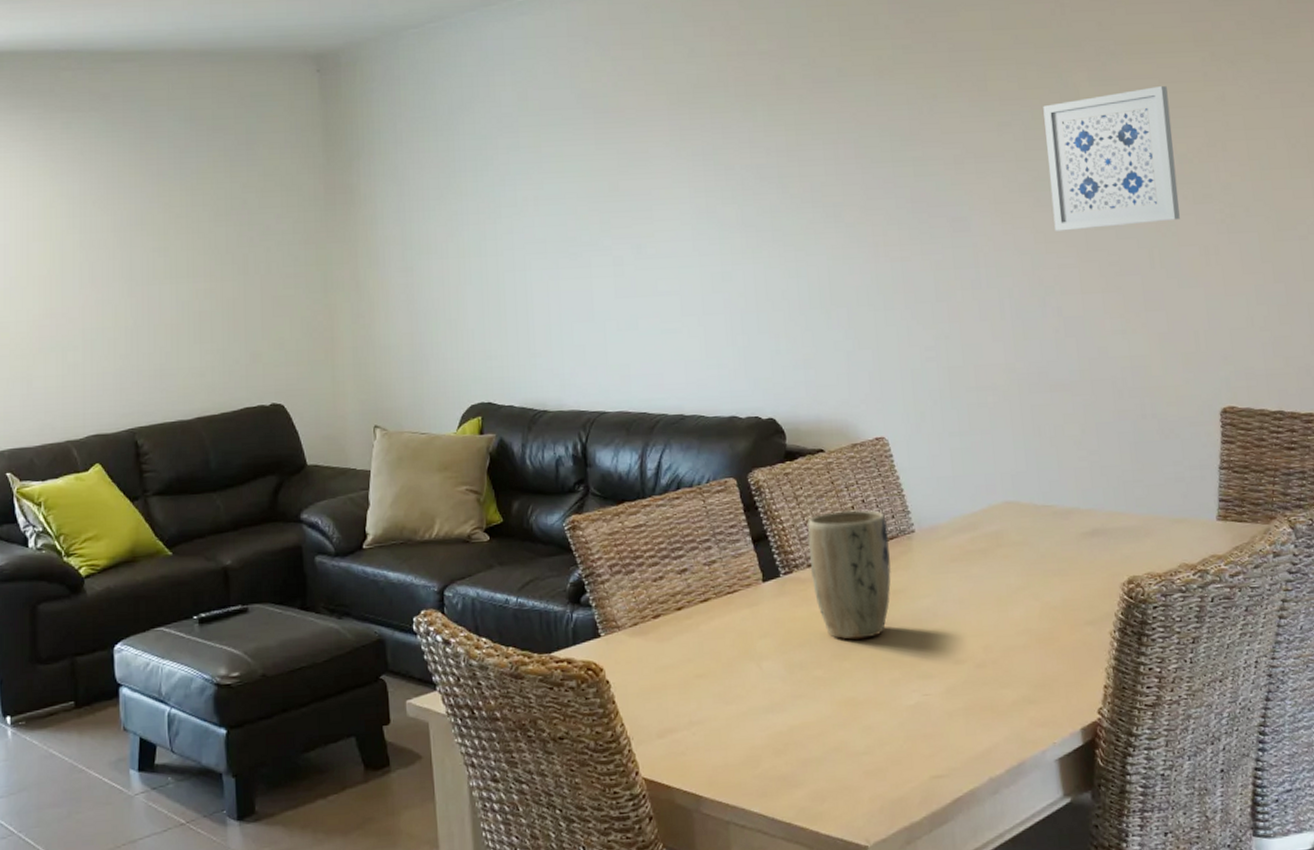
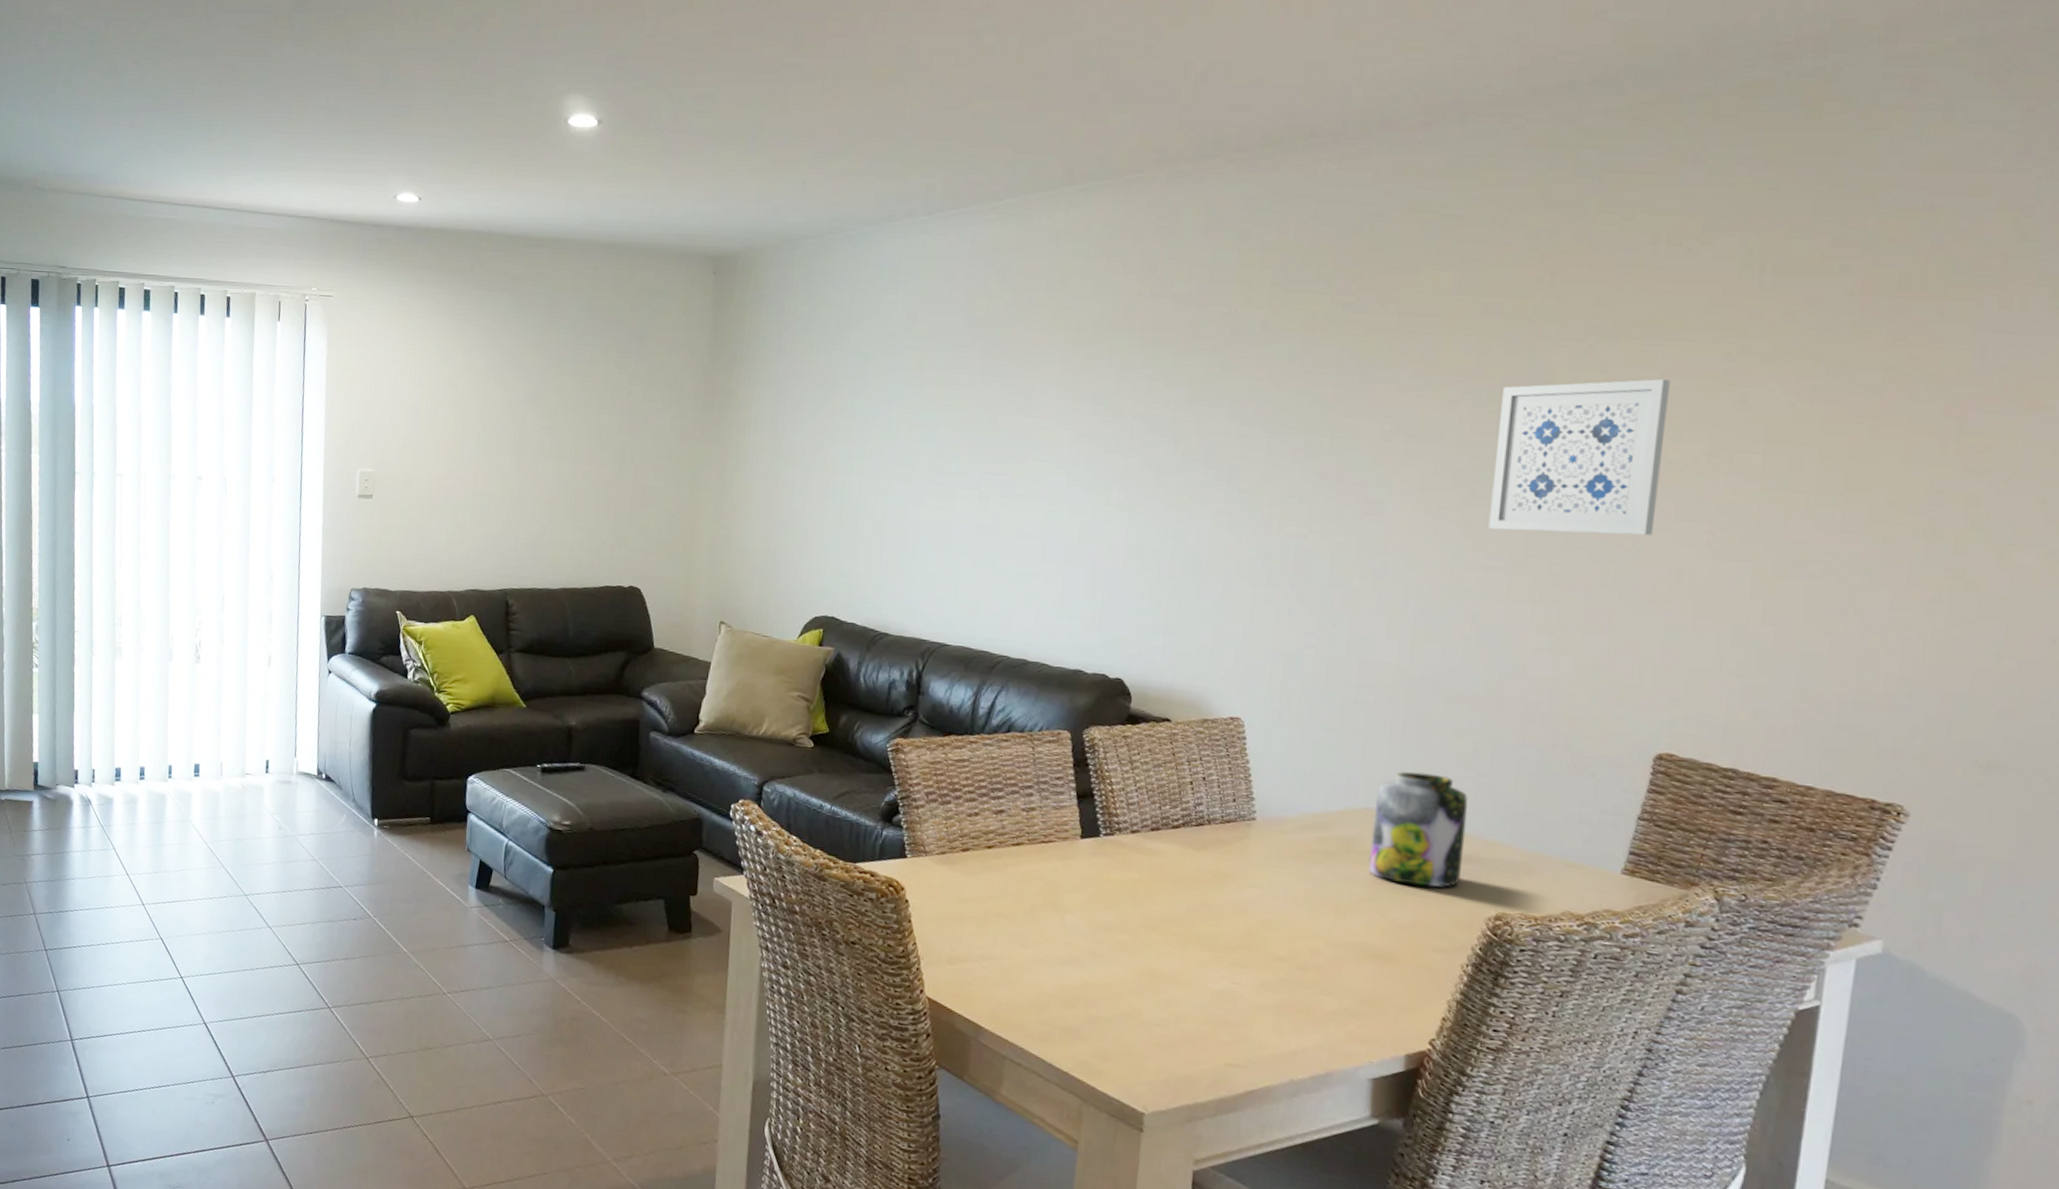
plant pot: present [808,509,891,640] -> none [1133,783,1226,915]
jar: none [1011,459,1094,567] -> present [1368,771,1468,888]

